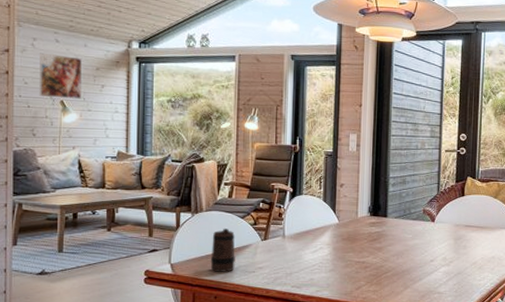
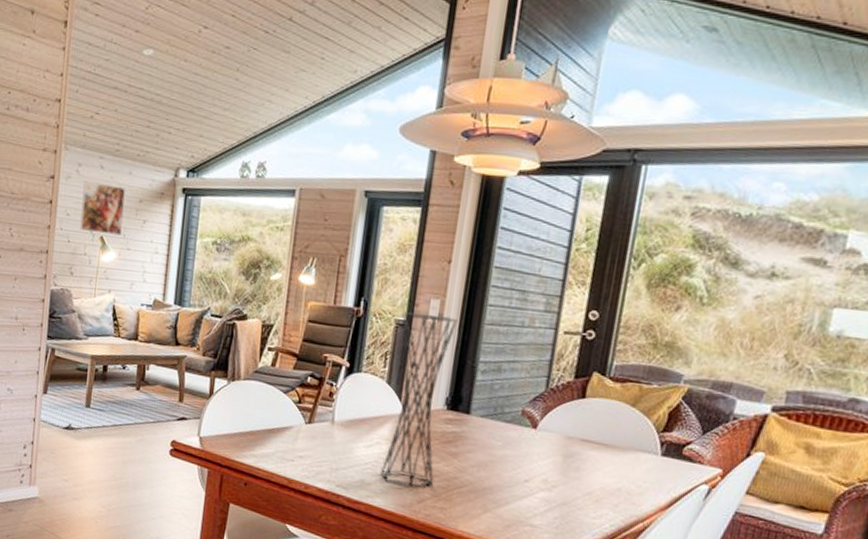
mug: present [210,228,235,272] -> none [243,403,275,456]
vase: none [326,145,371,278] -> present [381,312,458,488]

